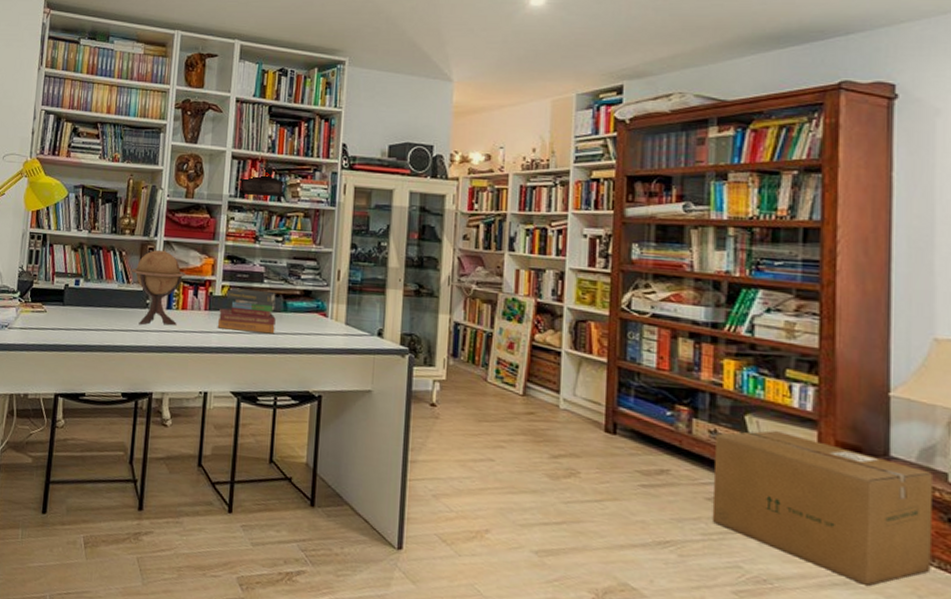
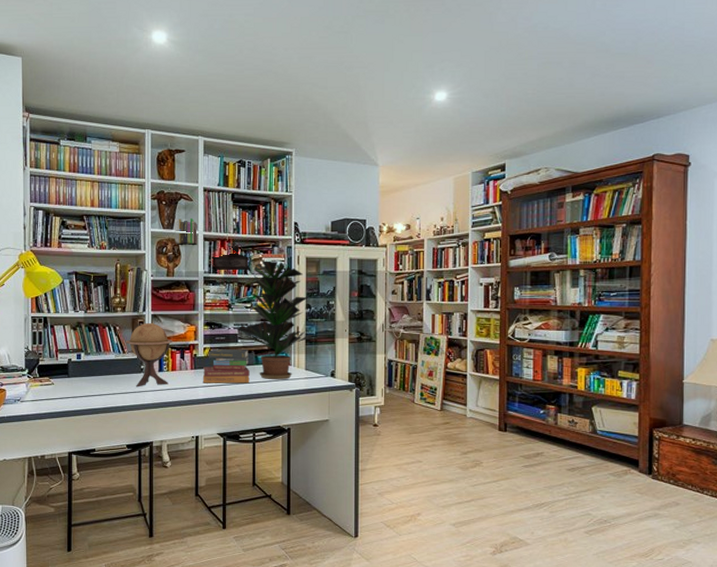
books: none [198,131,226,165] -> present [175,217,197,246]
potted plant: none [264,187,359,335] -> present [237,261,314,380]
box: present [712,430,934,587] -> none [571,416,710,515]

